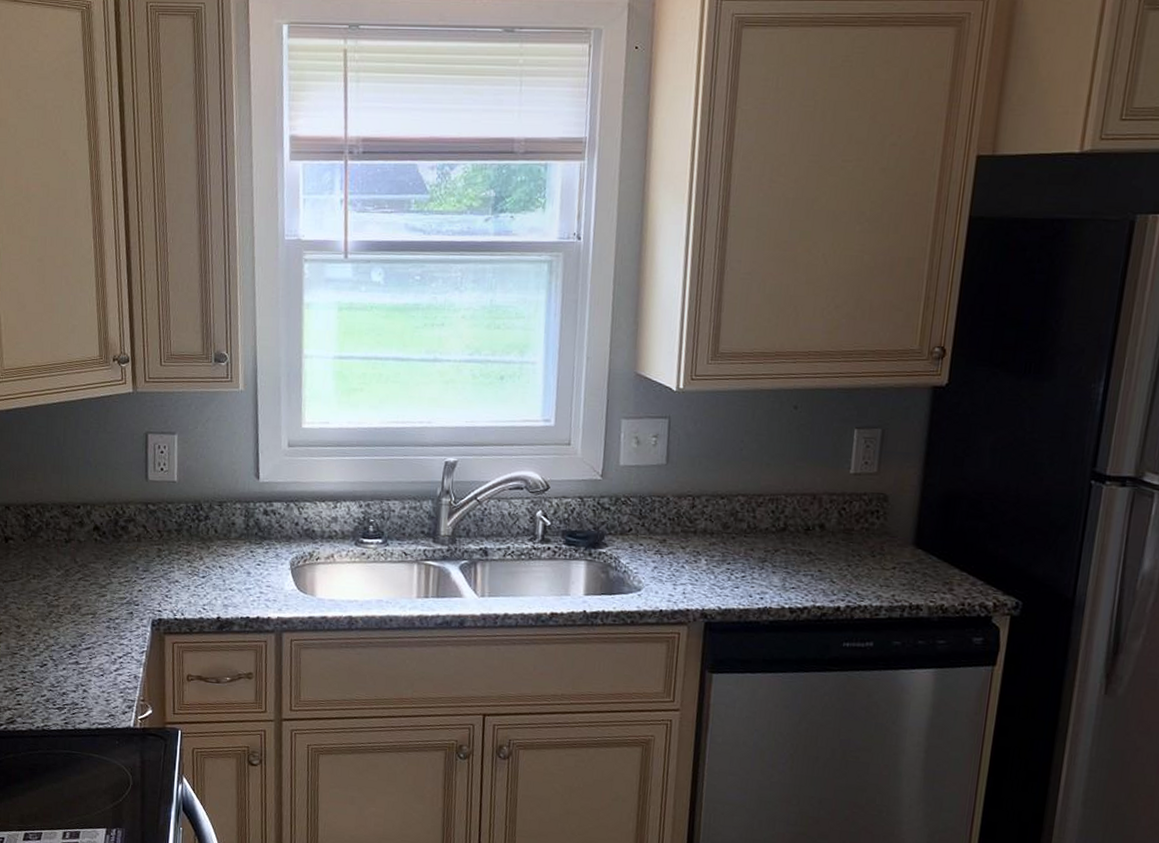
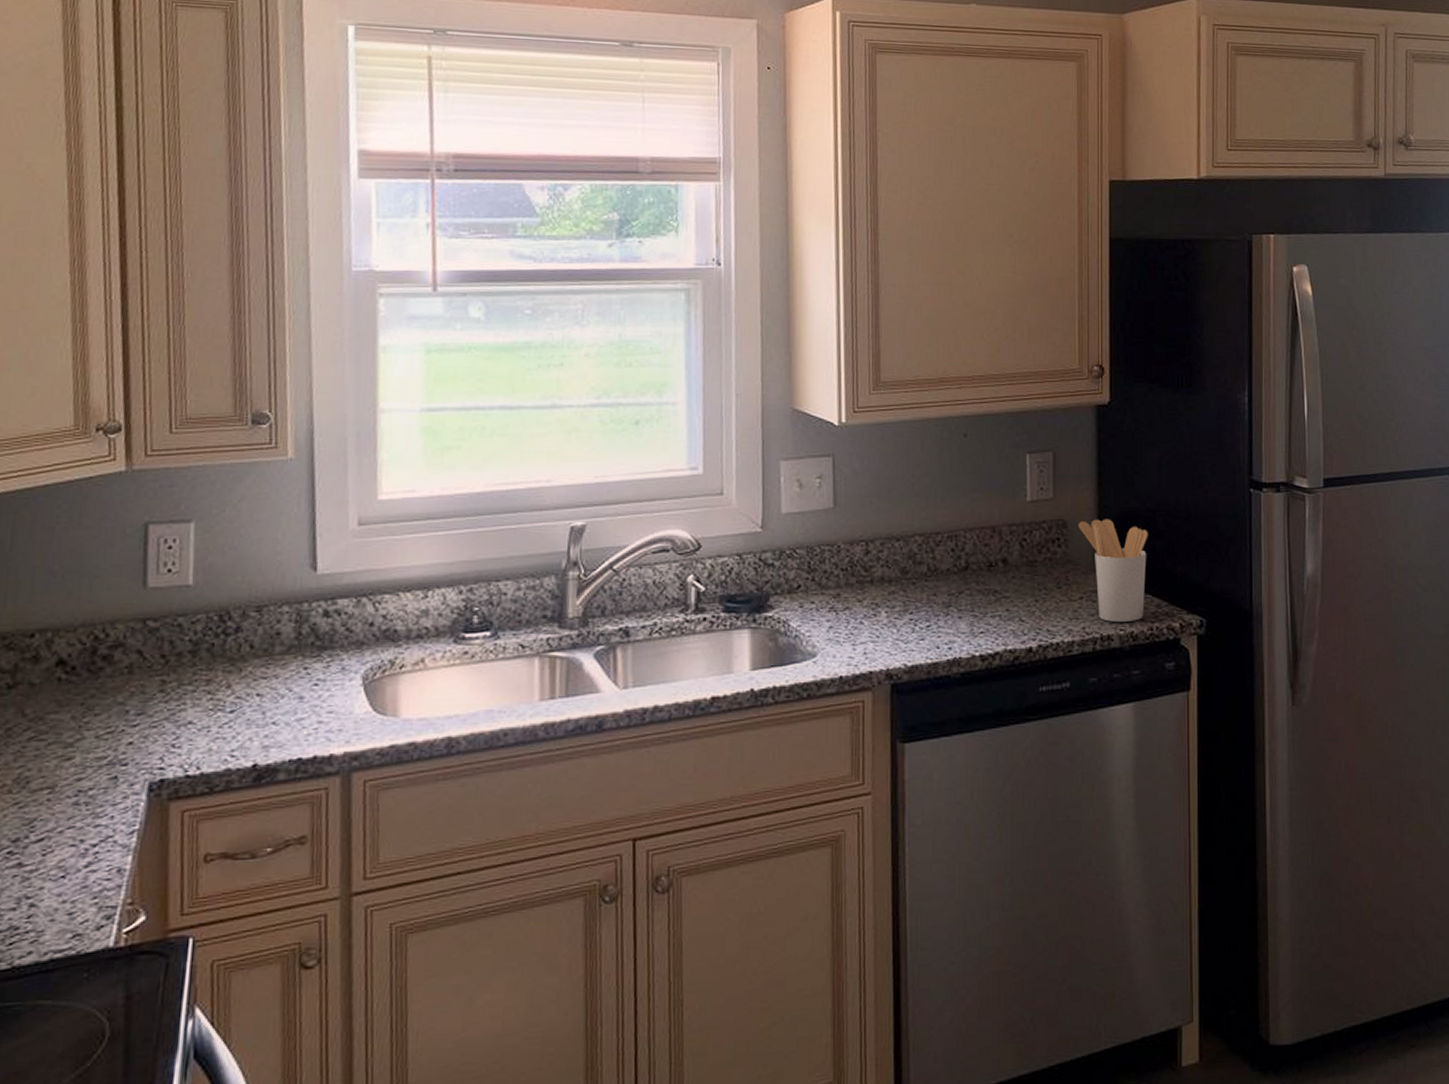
utensil holder: none [899,496,972,595] -> present [1078,519,1148,622]

